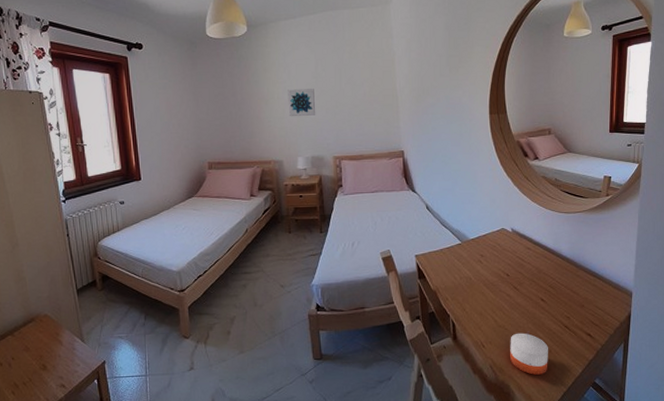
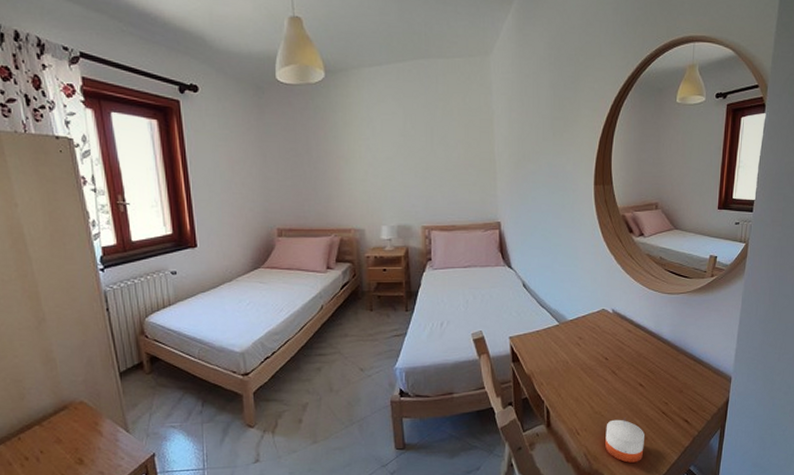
wall art: present [288,89,316,117] -> none [371,148,404,180]

